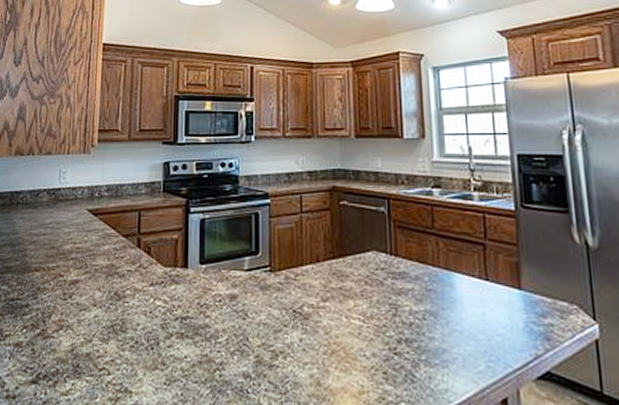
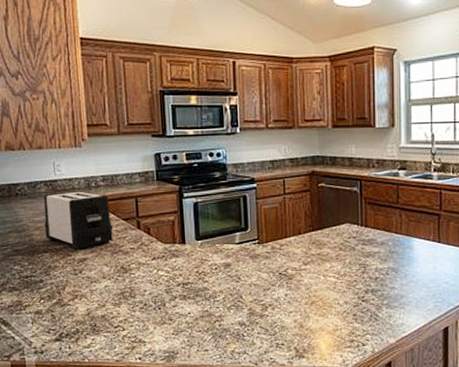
toaster: none [39,201,112,270] -> present [43,191,113,250]

